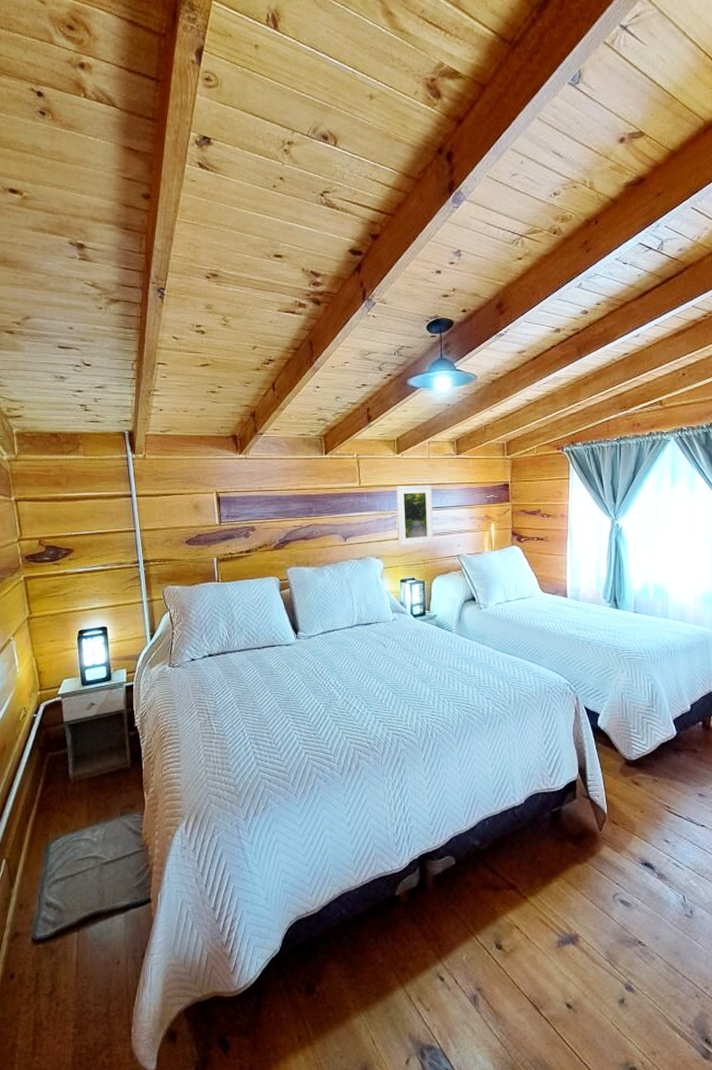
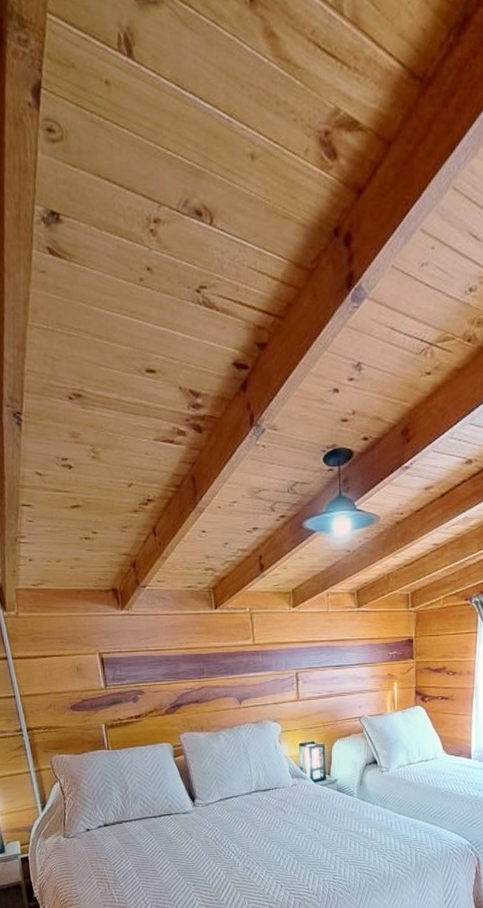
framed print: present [396,485,434,547] -> none [293,641,334,709]

